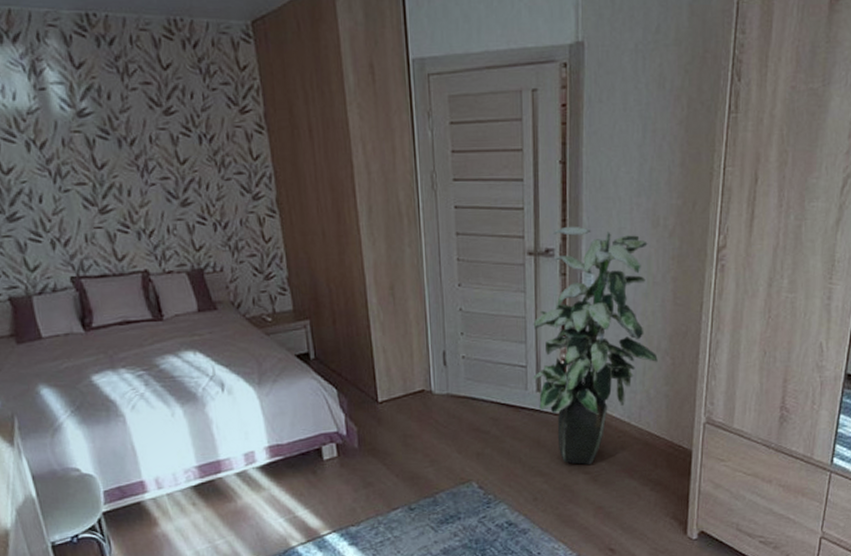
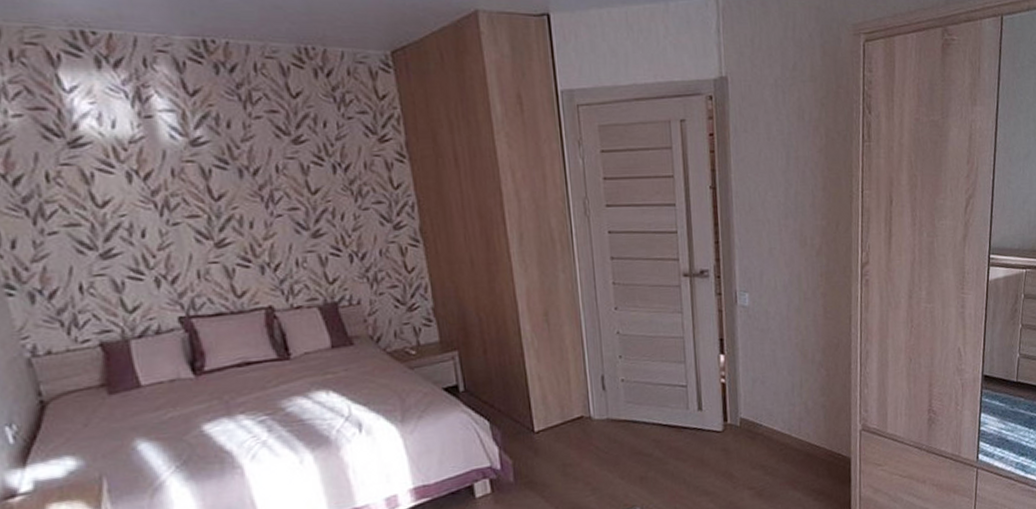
indoor plant: present [532,226,658,465] -> none [691,247,813,481]

